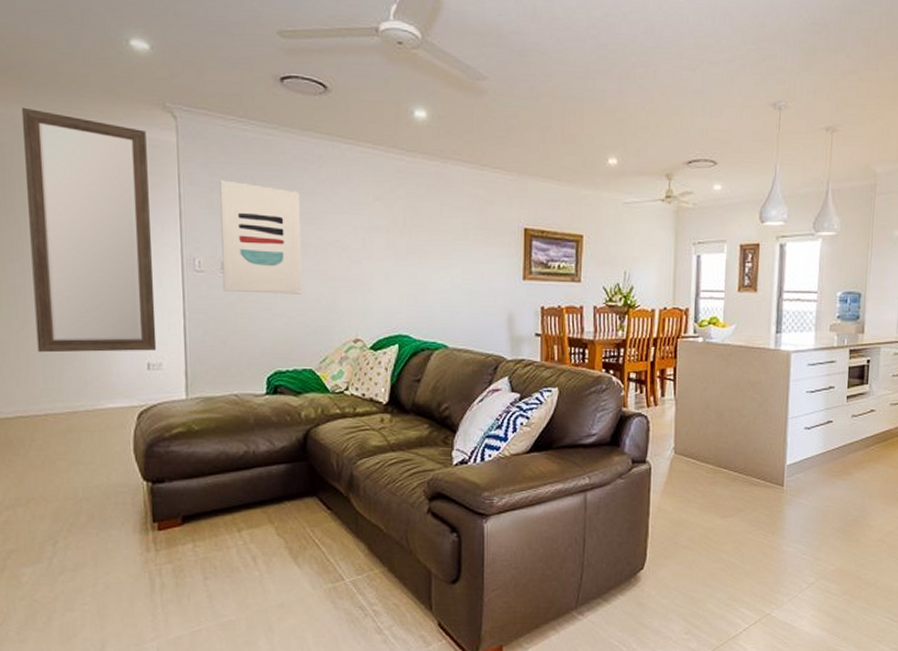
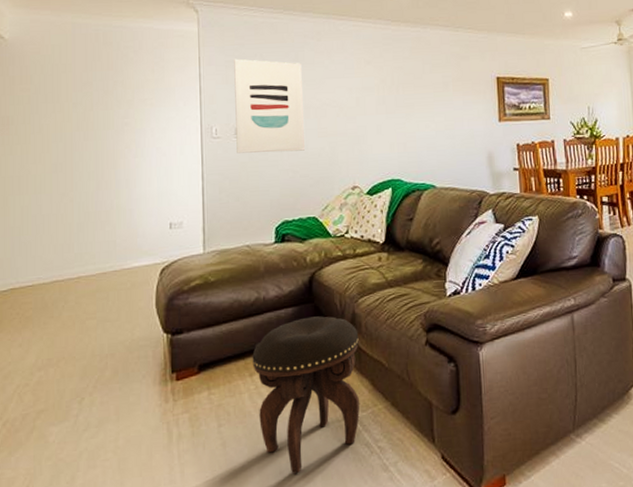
mirror: present [21,107,157,353] -> none [70,14,178,221]
footstool: none [240,475,356,631] -> present [252,316,360,474]

